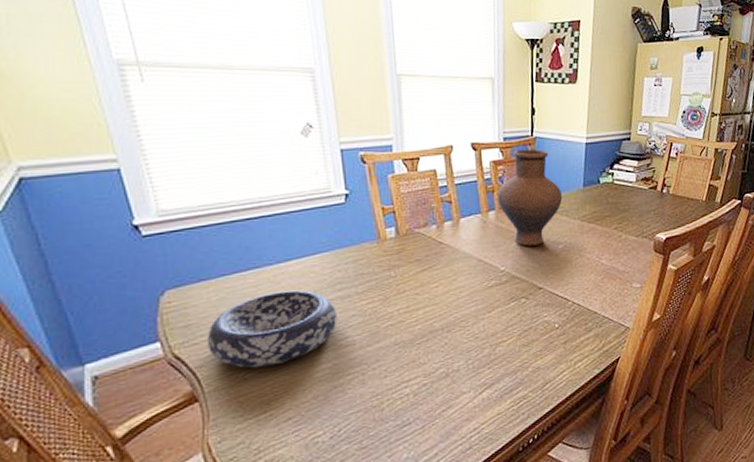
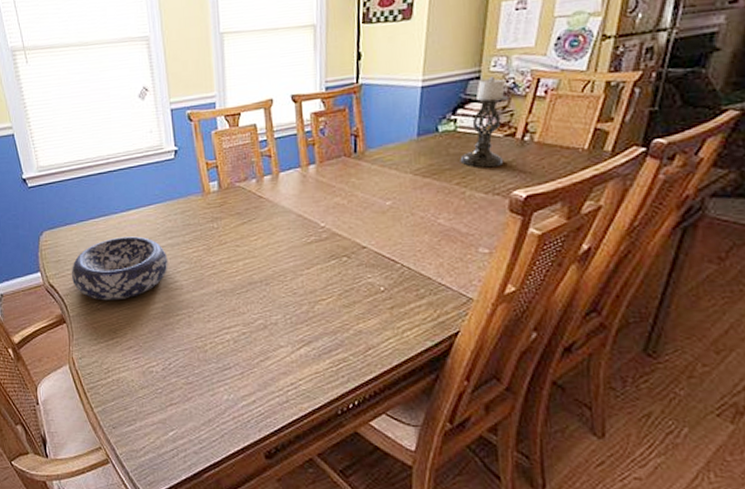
vase: present [497,149,563,246] -> none [318,97,392,202]
candle holder: none [617,138,652,215] -> present [460,76,510,168]

